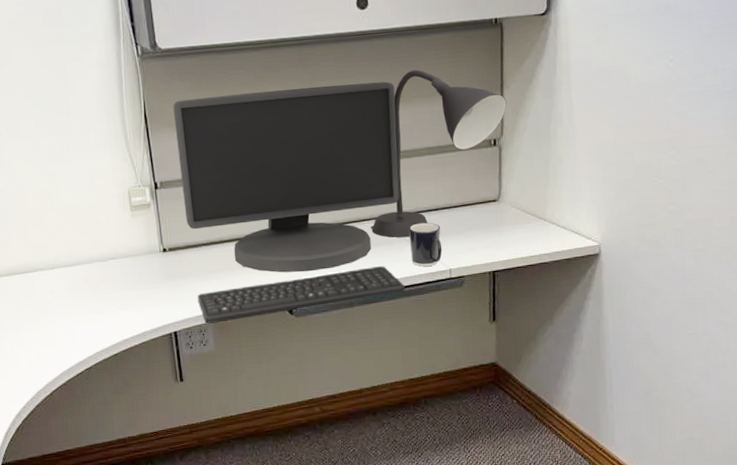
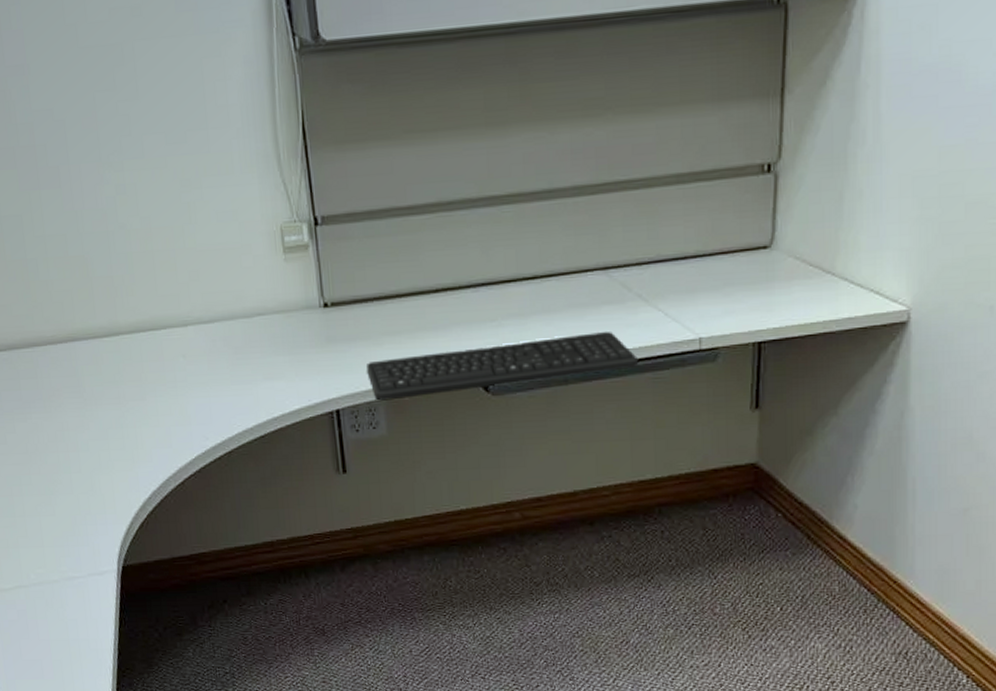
monitor: present [173,81,399,273] -> none [339,84,636,338]
desk lamp: present [370,69,507,238] -> none [594,67,788,295]
mug: present [408,222,443,267] -> none [645,275,691,334]

